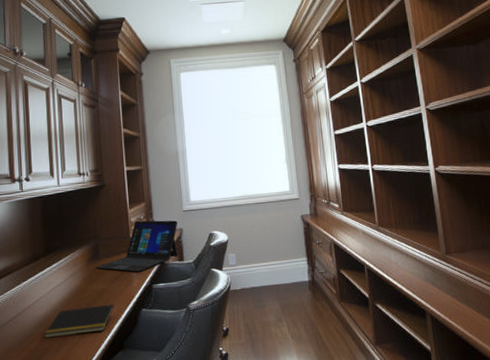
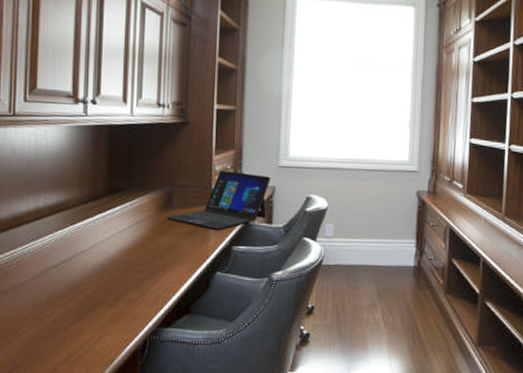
notepad: present [44,304,115,339] -> none [97,260,185,291]

